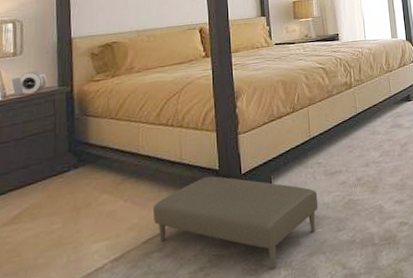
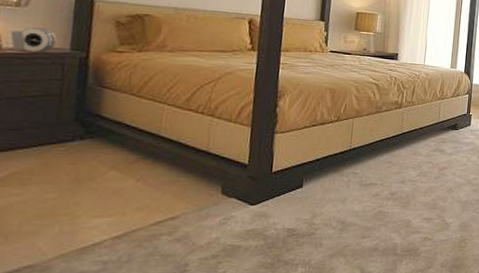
ottoman: present [154,175,319,270] -> none [167,169,348,266]

